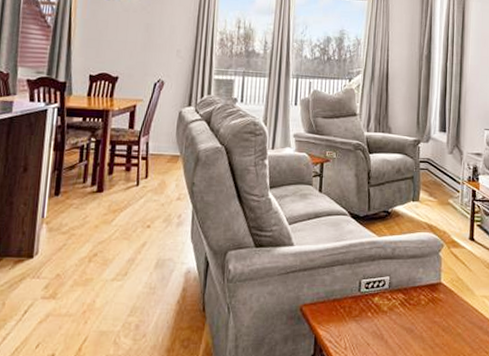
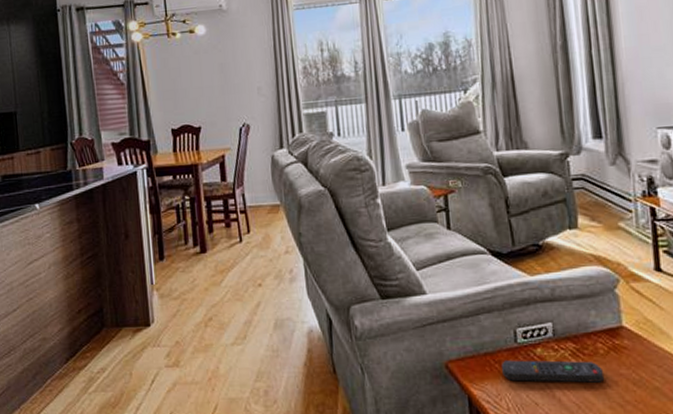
remote control: none [345,306,423,328] -> present [502,360,604,383]

